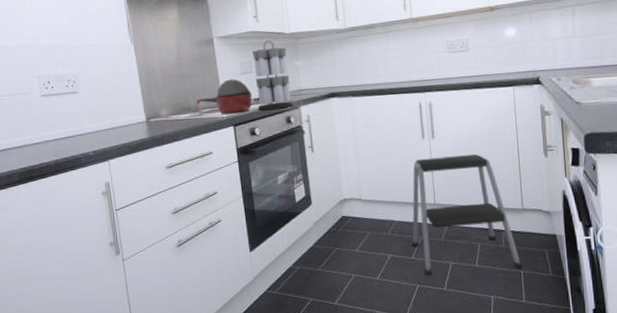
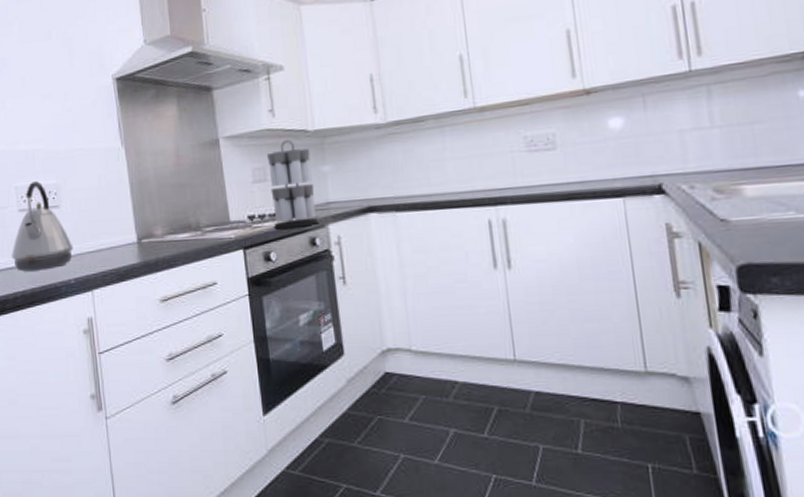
kettle: none [36,71,91,147] -> present [11,181,74,272]
saucepan: present [196,79,253,115] -> none [197,189,267,234]
step stool: present [411,154,523,275] -> none [482,292,651,461]

